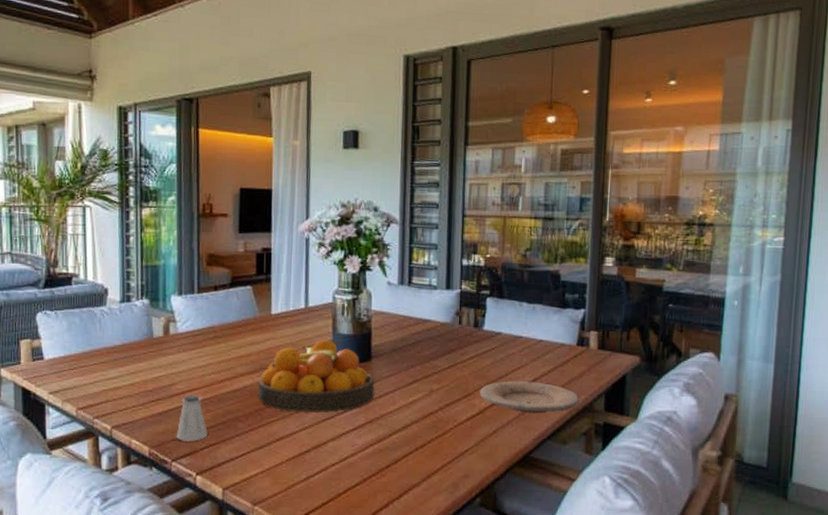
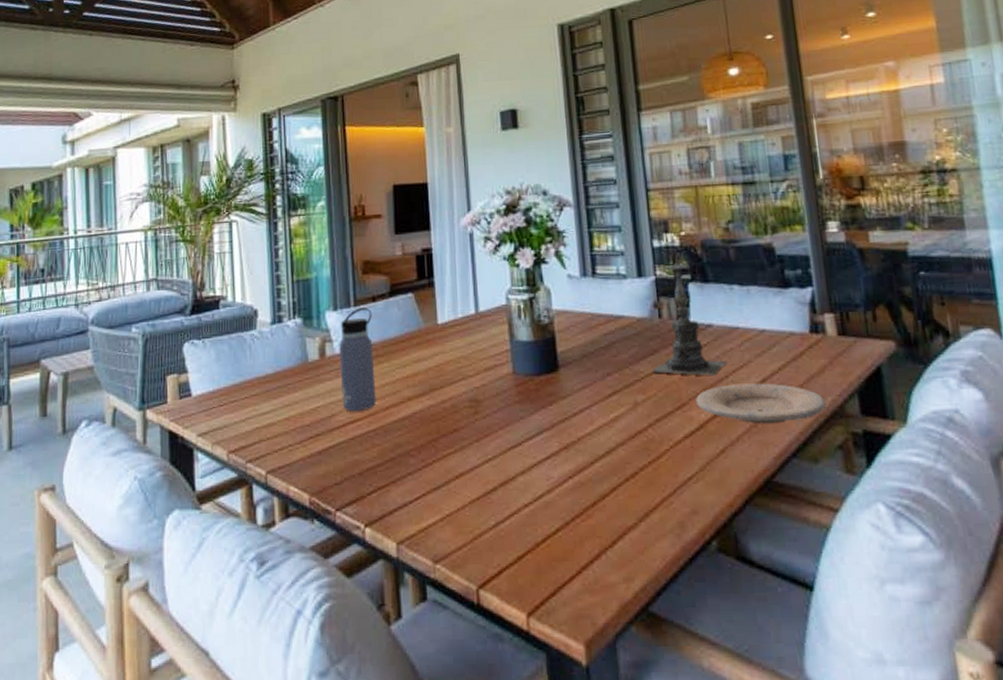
saltshaker: present [176,394,207,441] -> none [339,426,375,485]
water bottle: none [181,295,213,383] -> present [339,307,376,412]
fruit bowl: present [258,339,375,413] -> none [428,348,567,442]
candle holder: none [448,268,508,373] -> present [652,248,727,375]

